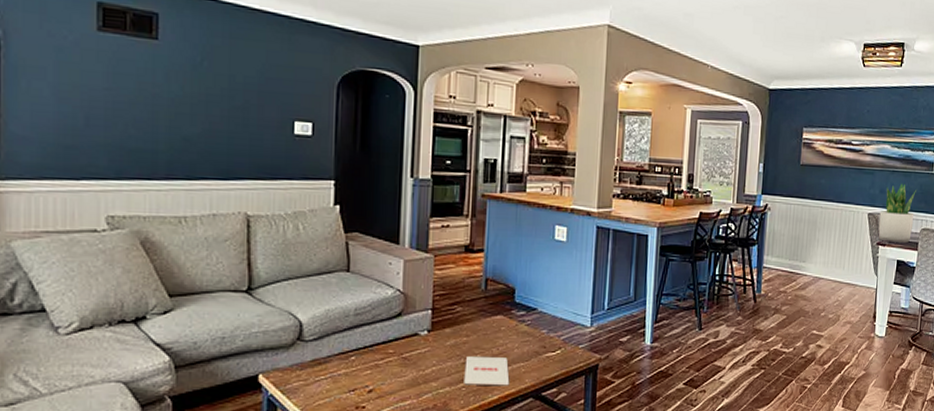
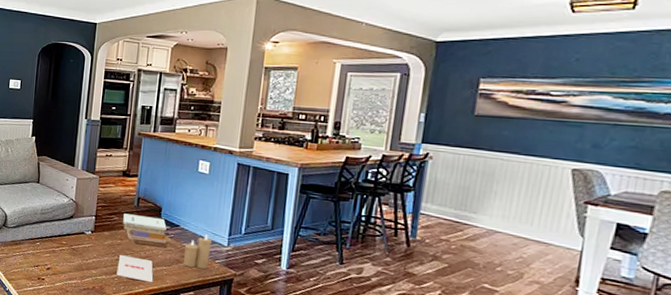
books: none [468,301,524,340] -> present [123,213,168,248]
candle: none [542,316,575,359] -> present [182,234,213,270]
planter: present [878,183,918,243] -> none [587,138,656,205]

